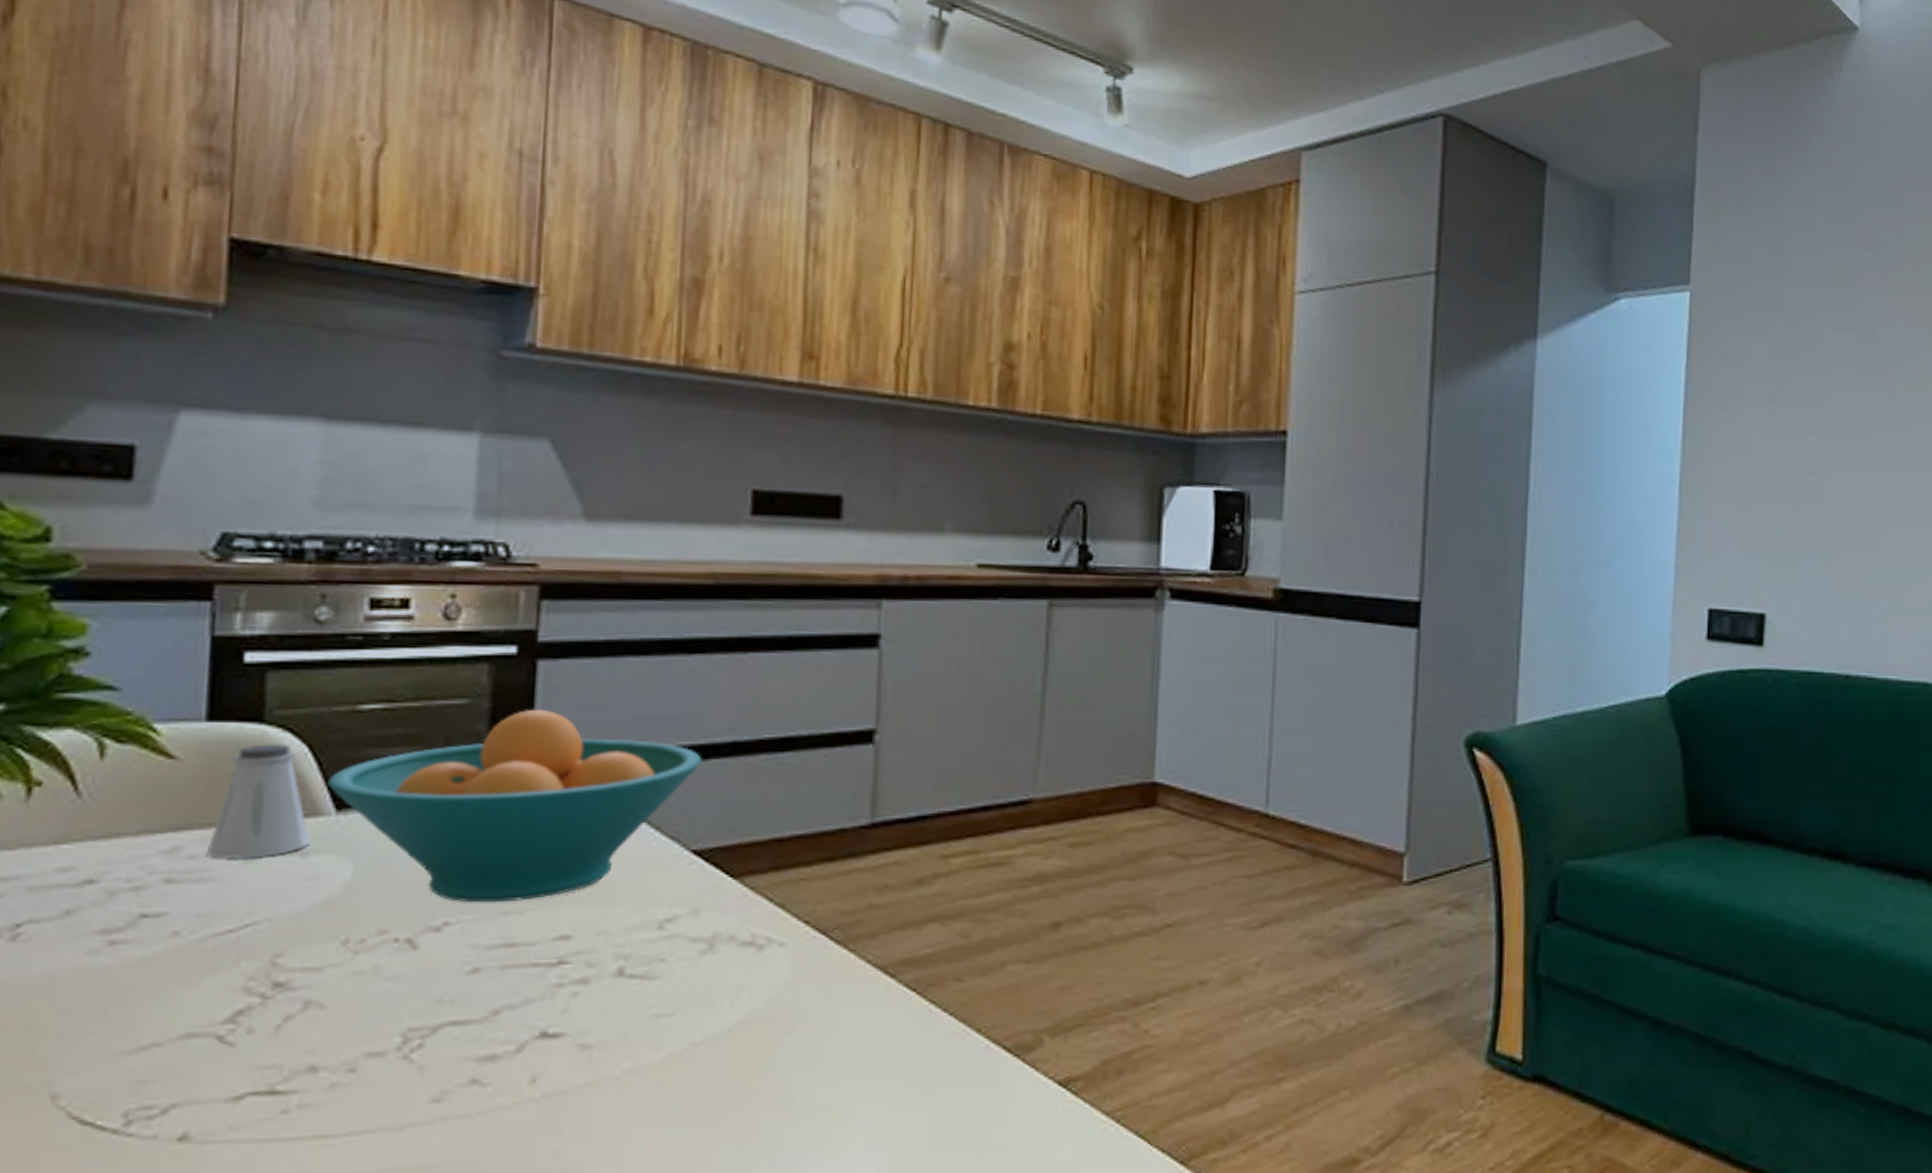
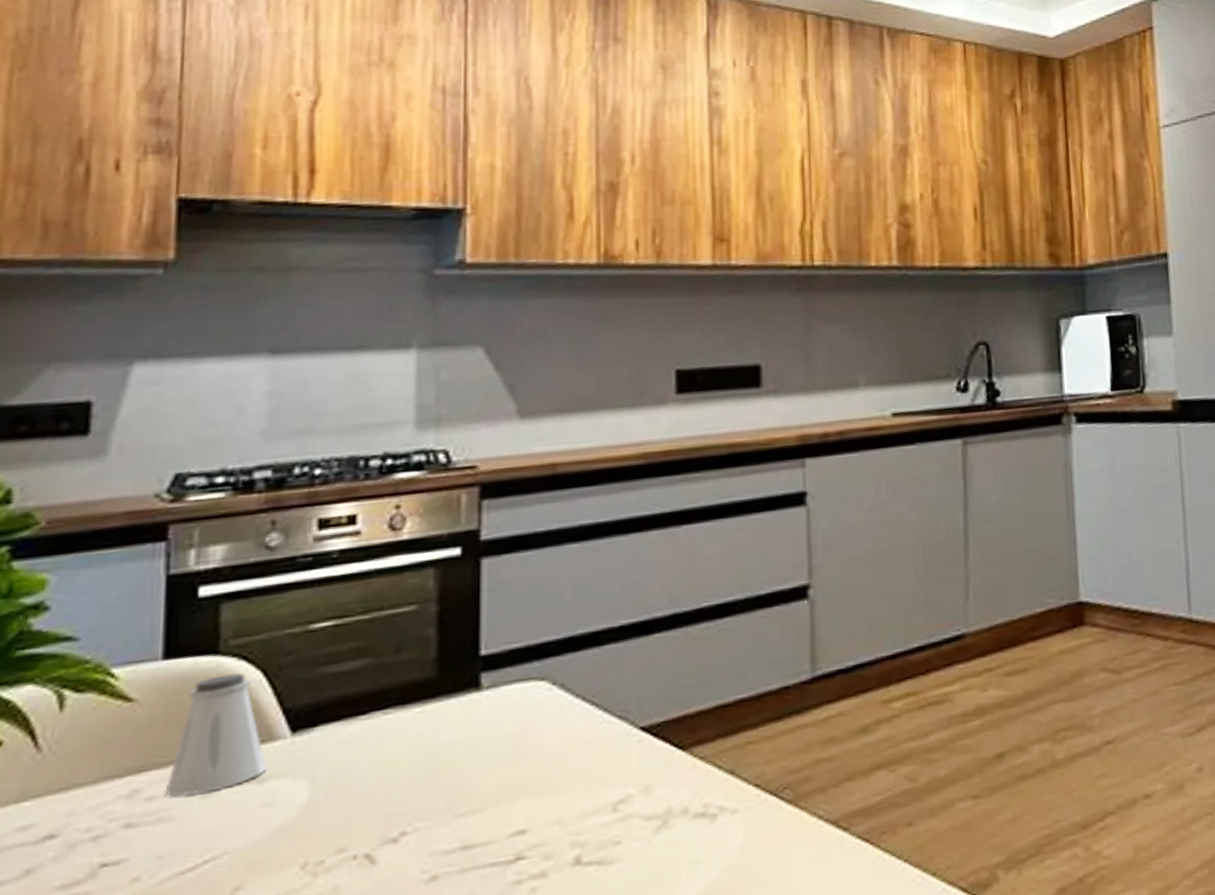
fruit bowl: present [328,709,702,903] -> none [283,606,644,810]

